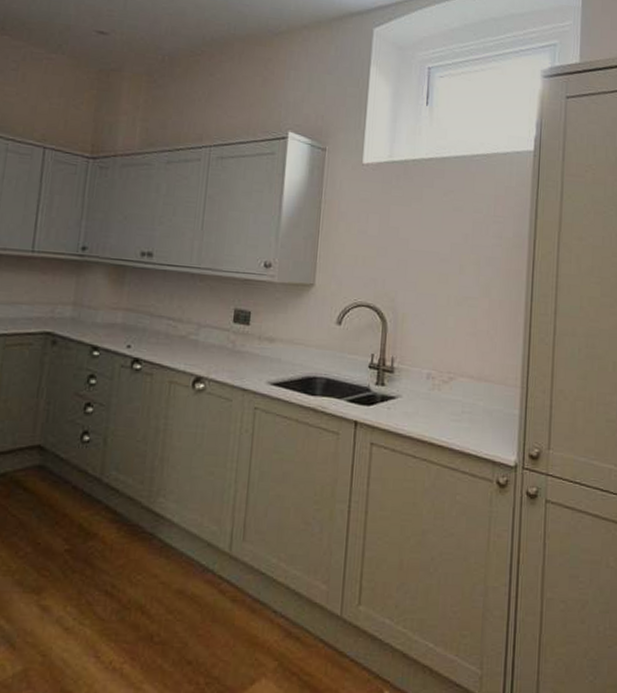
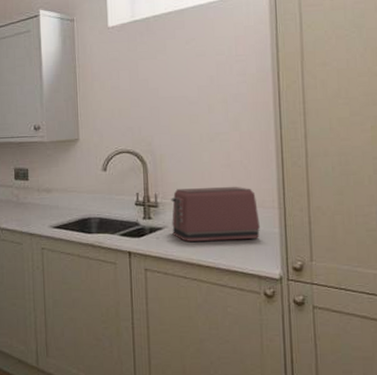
toaster: none [406,354,500,420] -> present [171,186,260,242]

